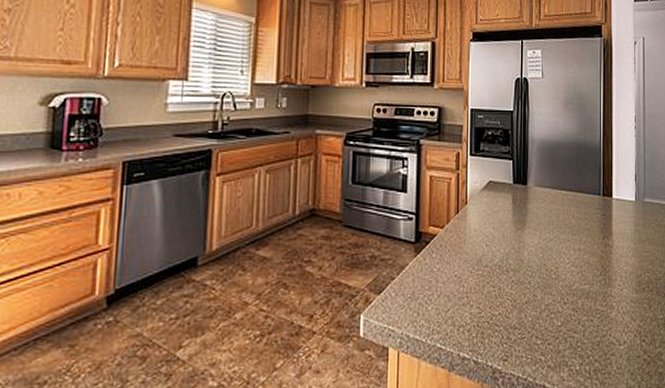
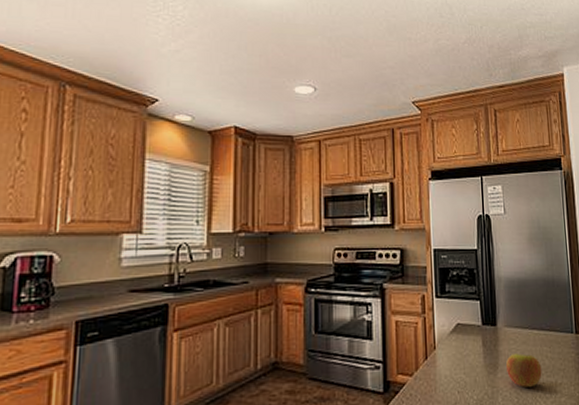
apple: none [534,212,568,244] -> present [506,353,542,388]

